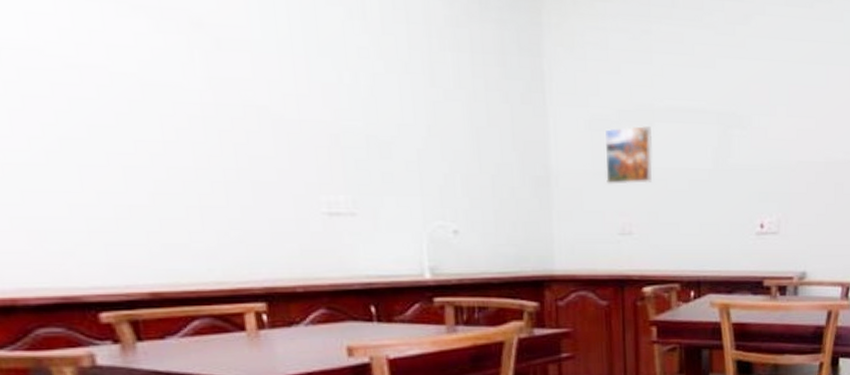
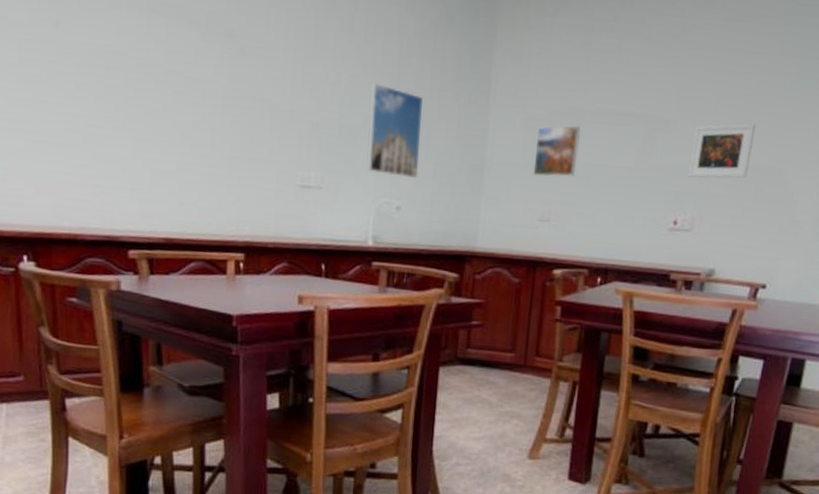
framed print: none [400,83,474,196] -> present [367,83,423,179]
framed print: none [768,116,828,177] -> present [687,123,756,179]

